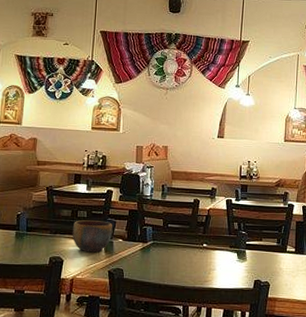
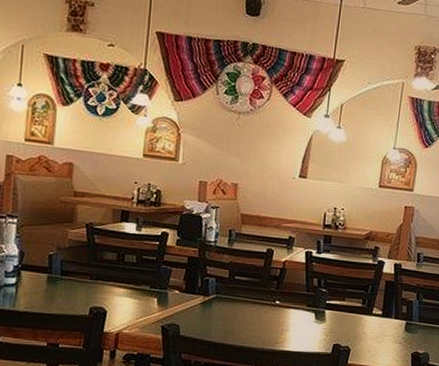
bowl: present [72,220,113,253] -> none [117,265,168,304]

